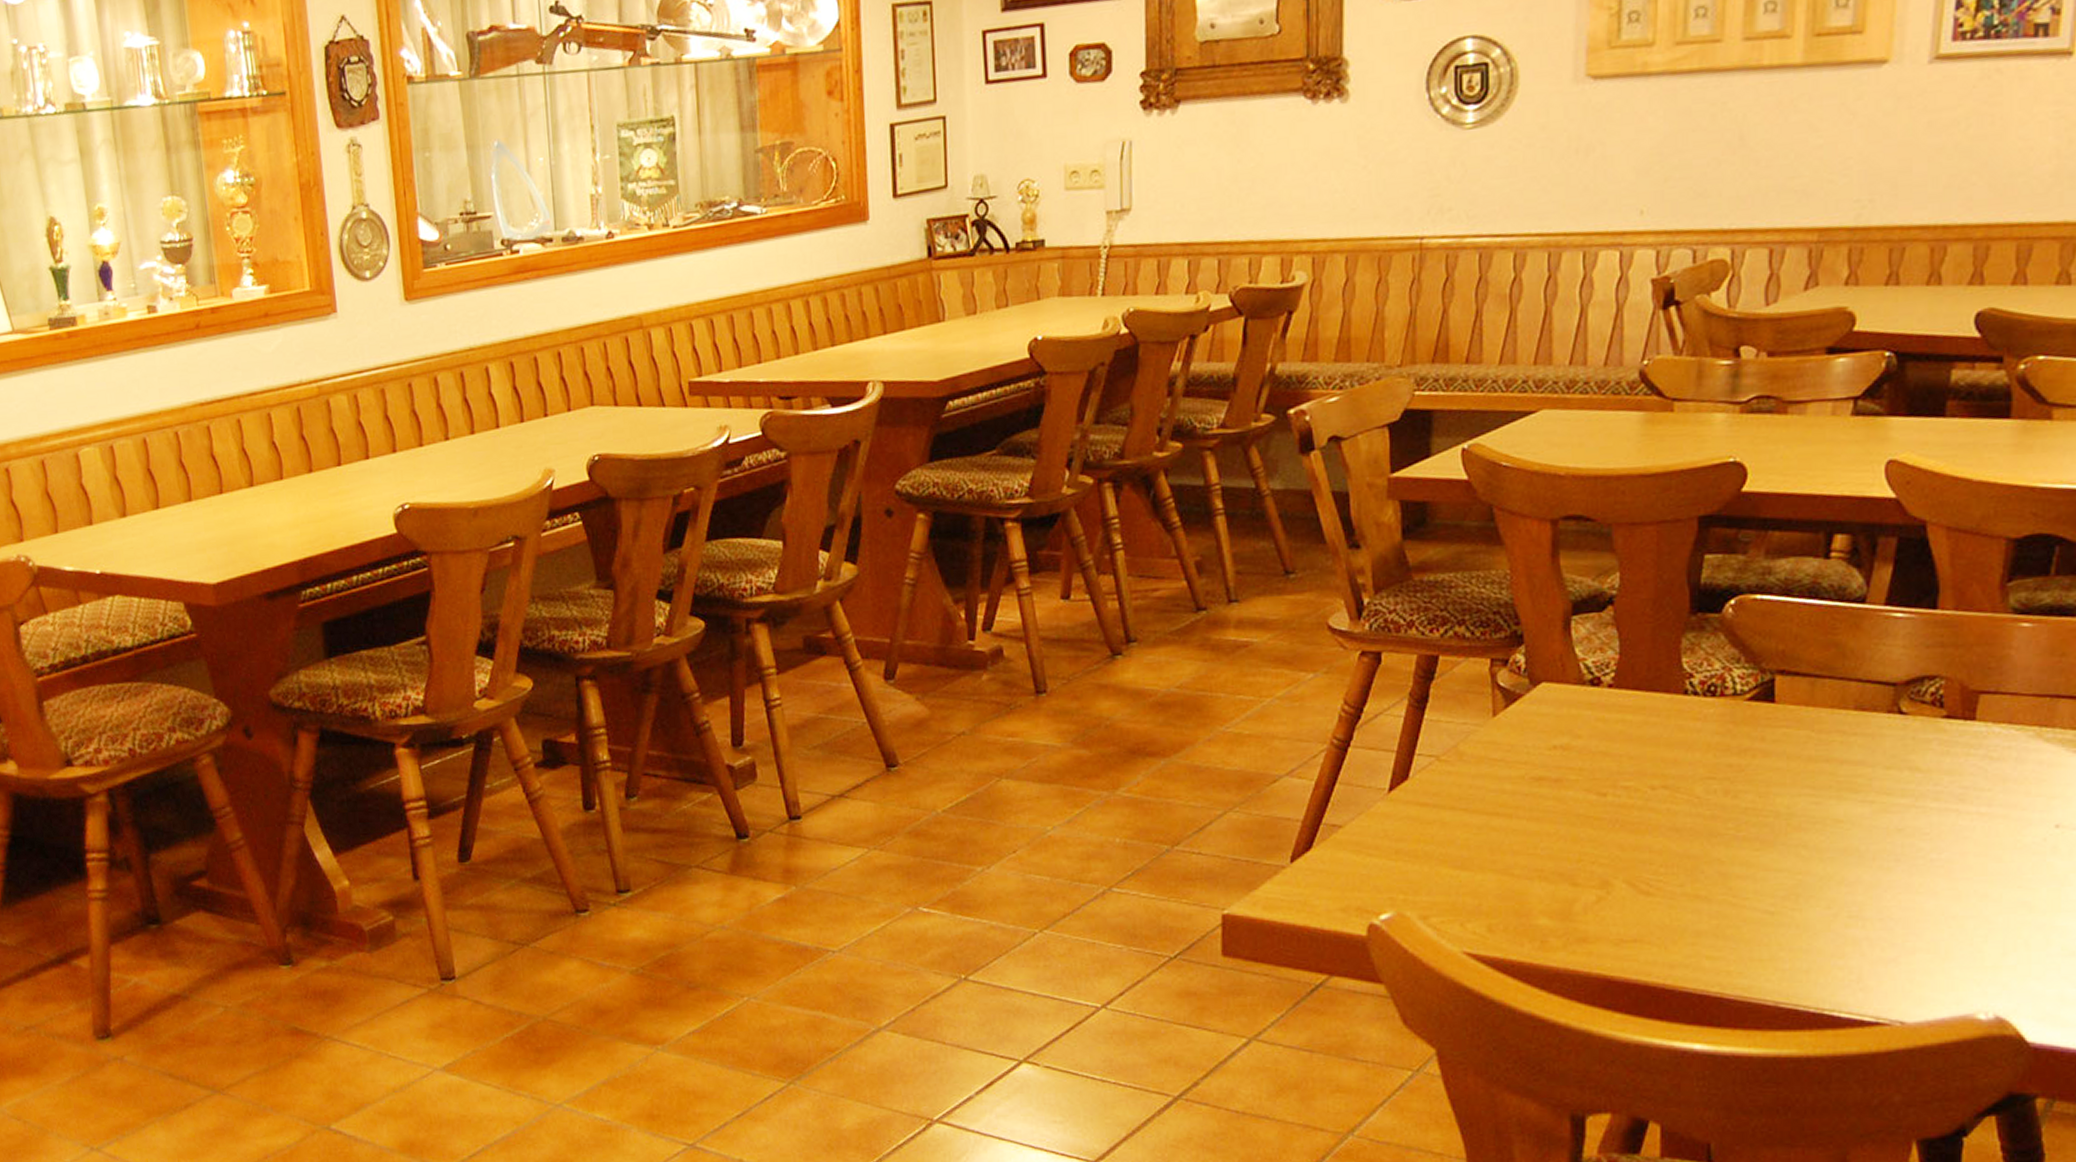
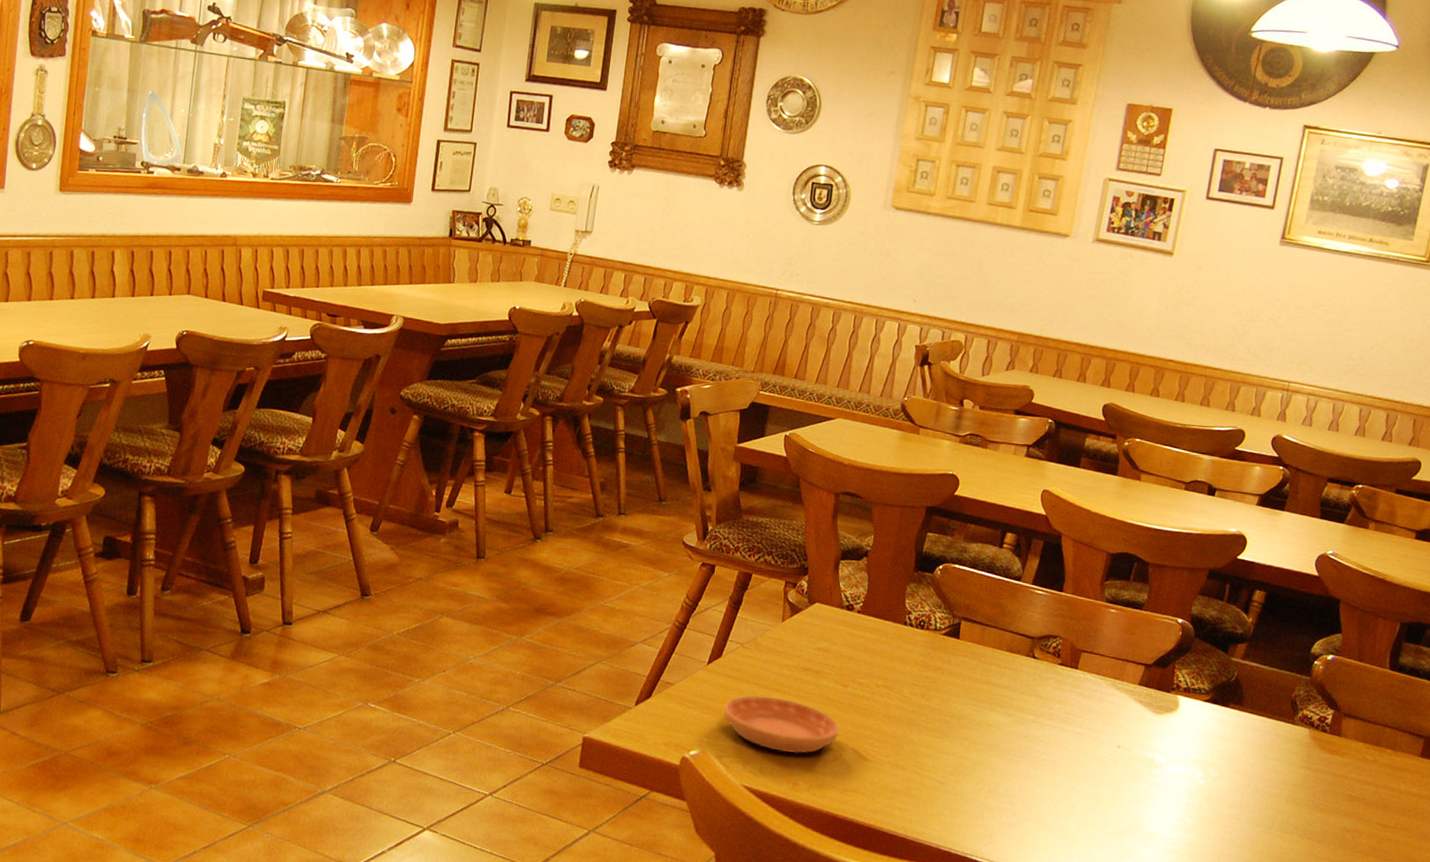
saucer: none [1421,824,1601,900] -> present [723,695,840,754]

